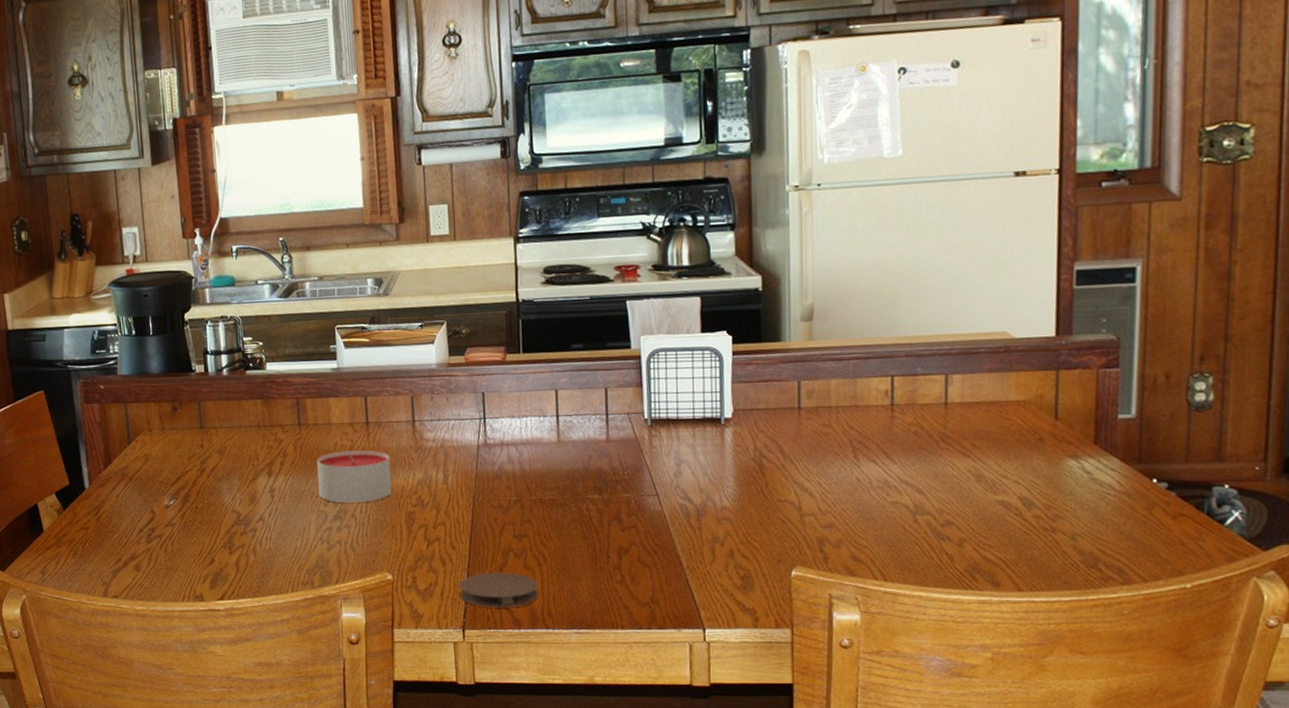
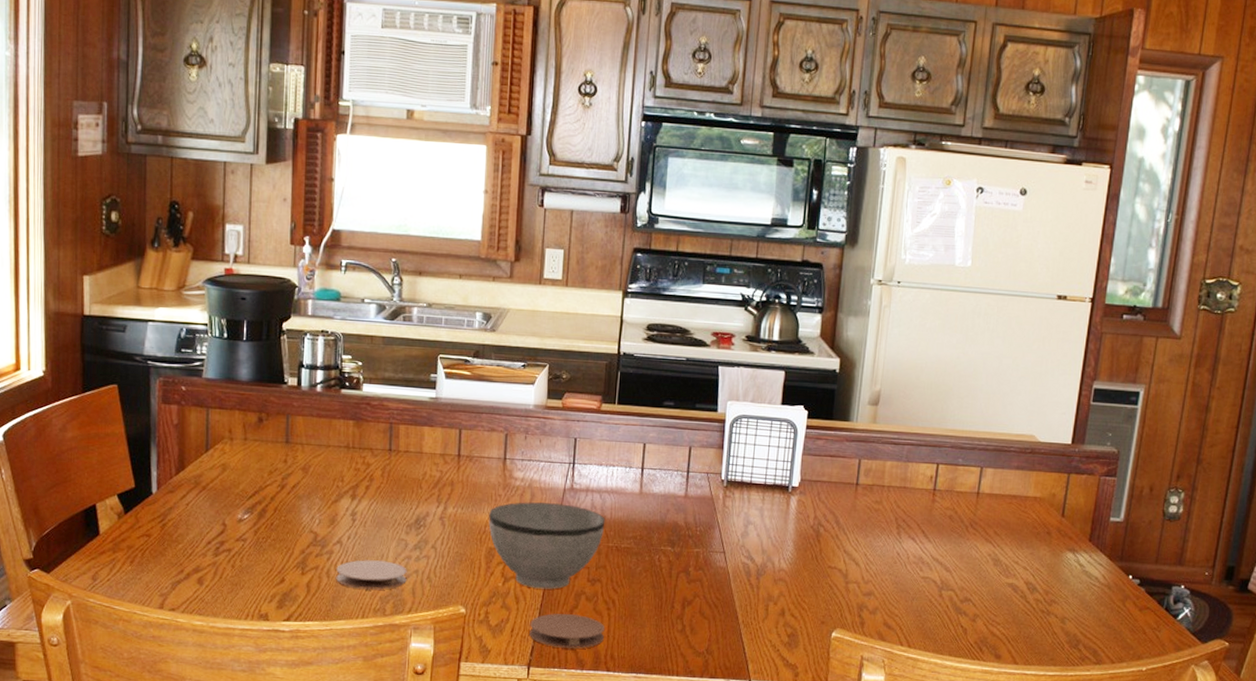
coaster: none [262,534,331,563] -> present [336,560,407,590]
candle: present [317,450,392,503] -> none [401,481,478,535]
bowl: none [404,460,525,549] -> present [488,502,606,589]

